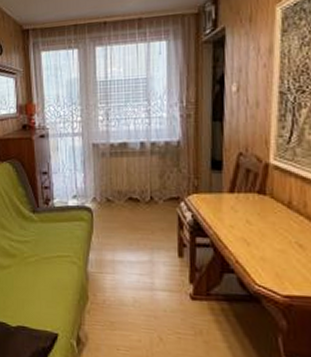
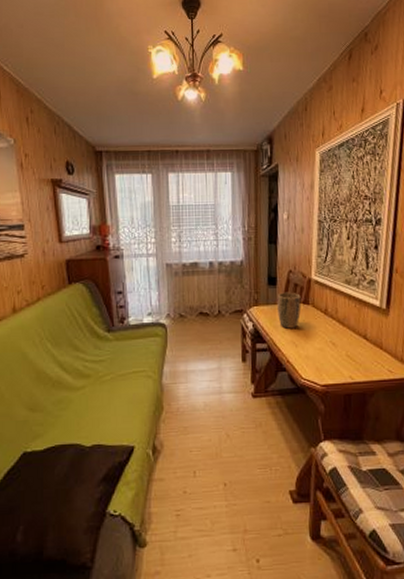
plant pot: none [223,178,255,223] -> present [277,292,301,329]

